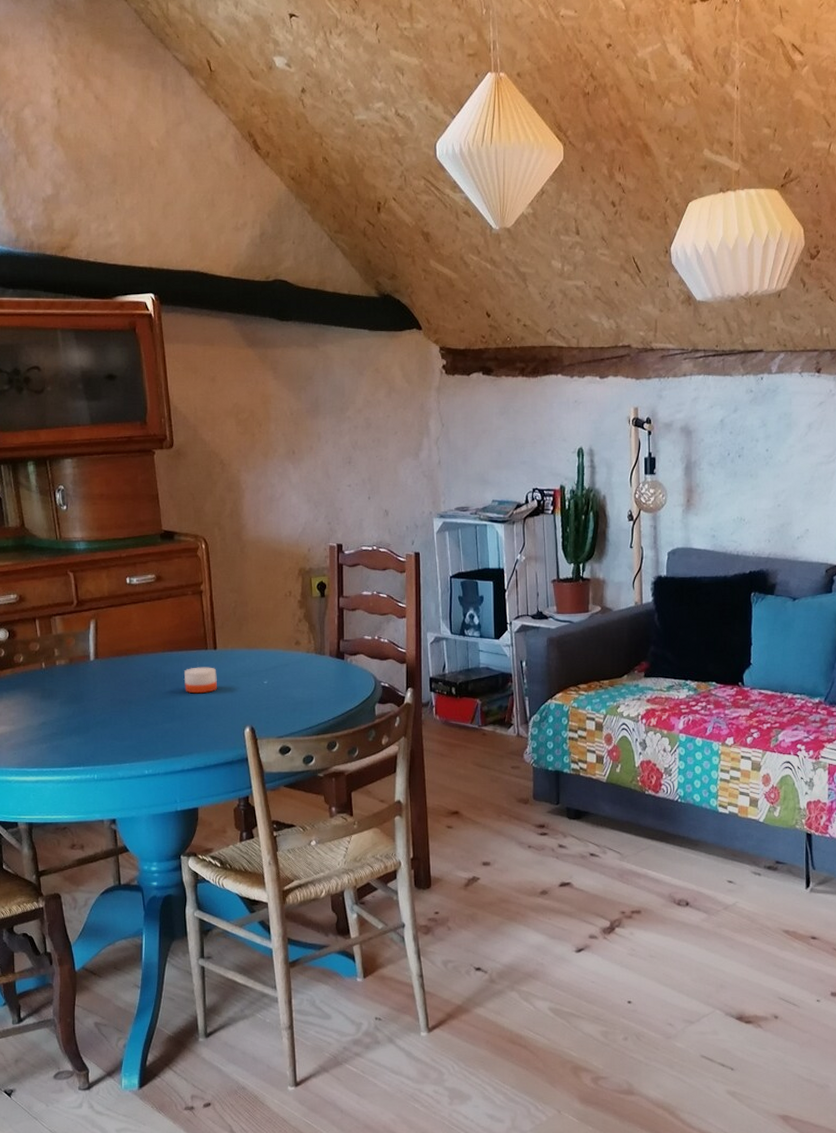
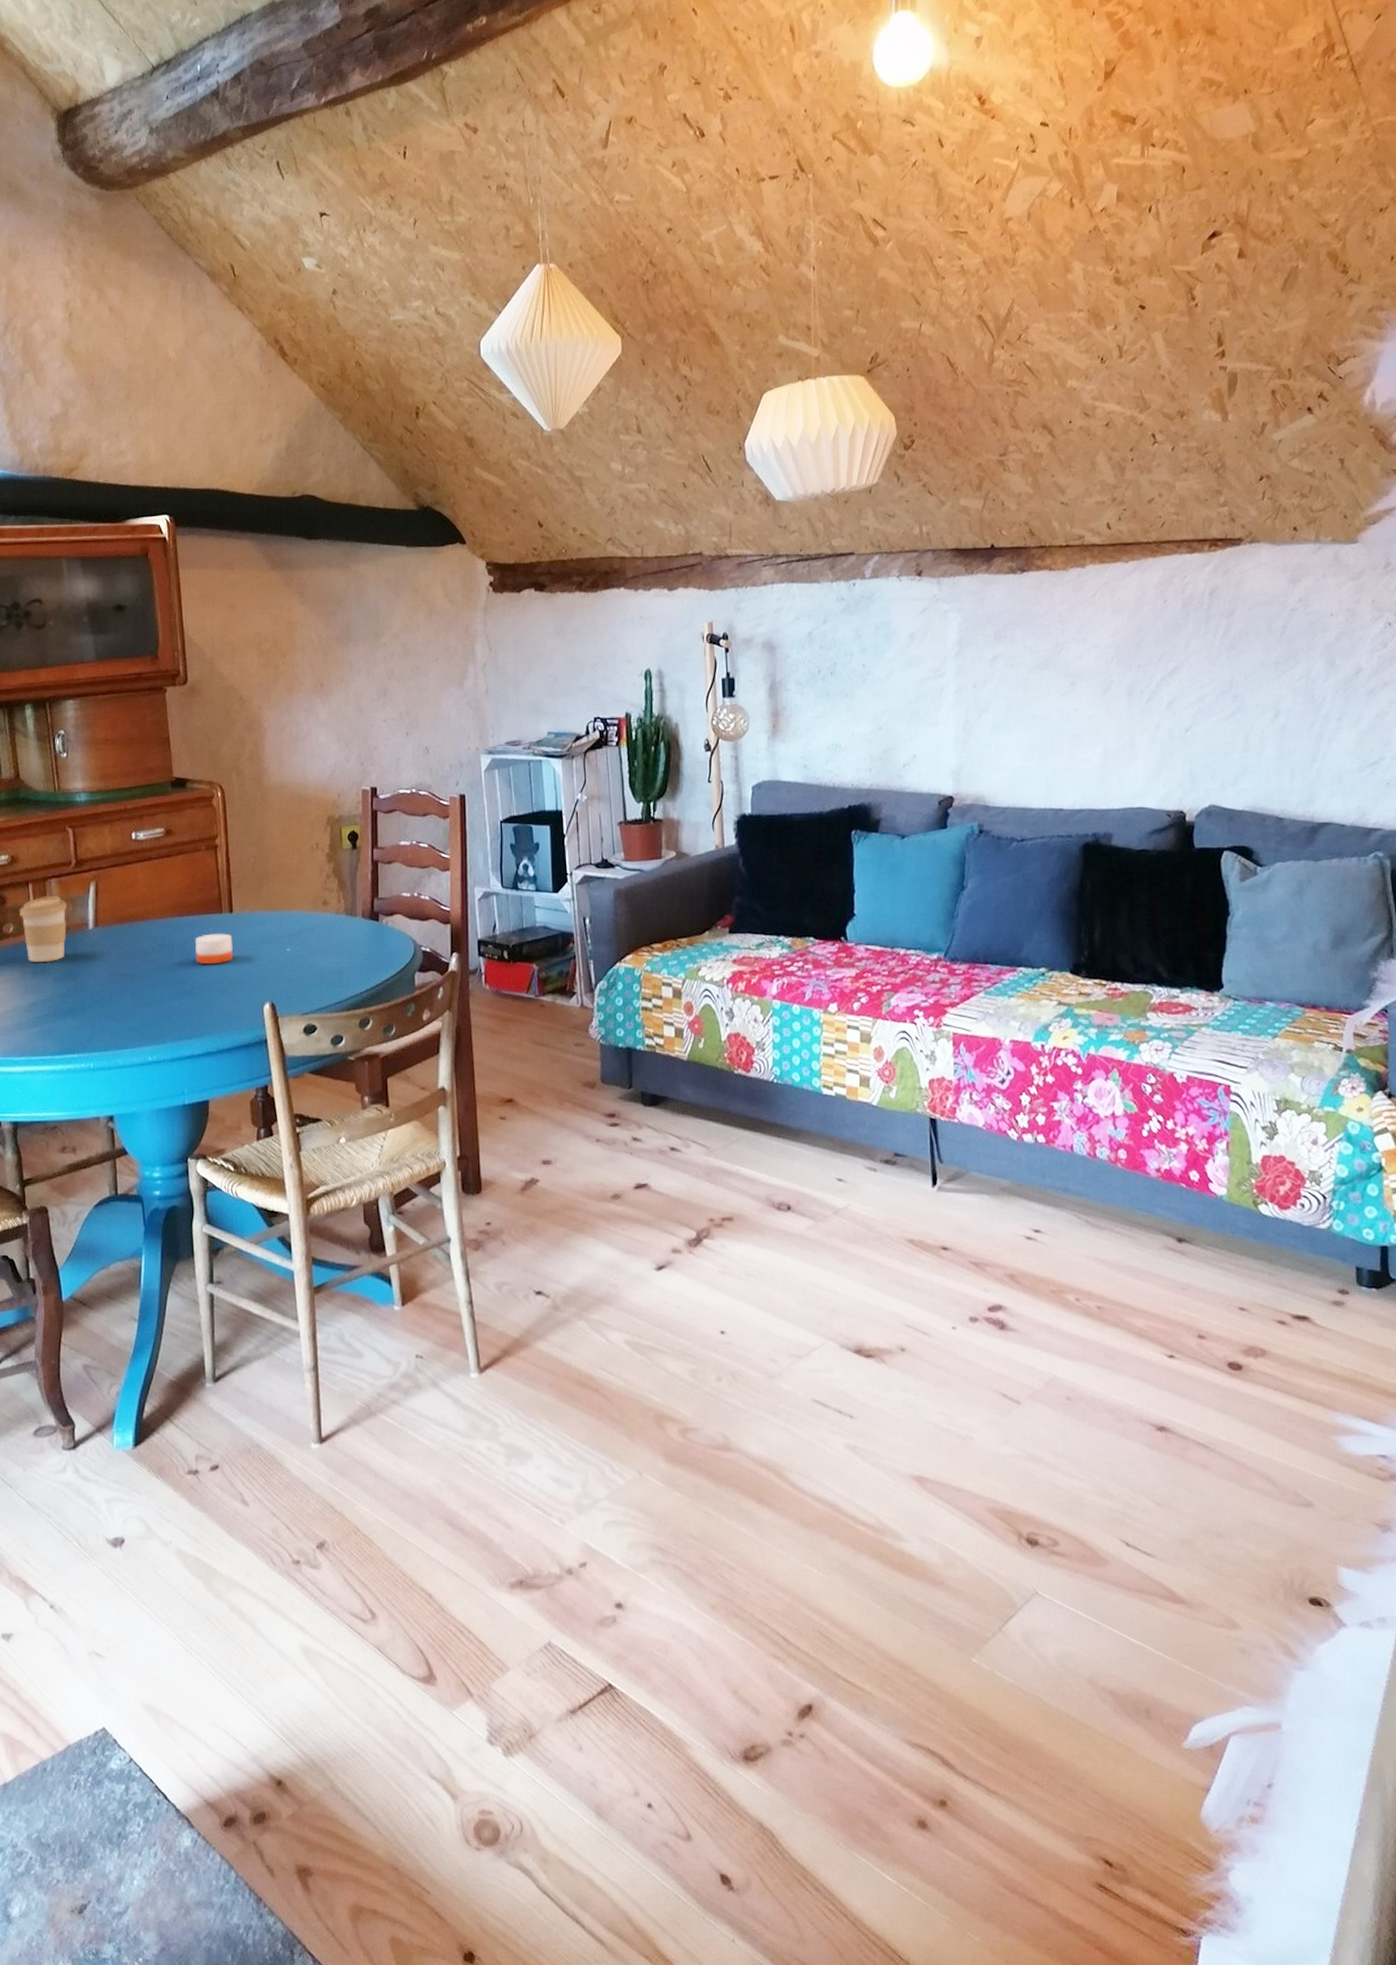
coffee cup: none [28,630,71,689] -> present [20,895,67,963]

